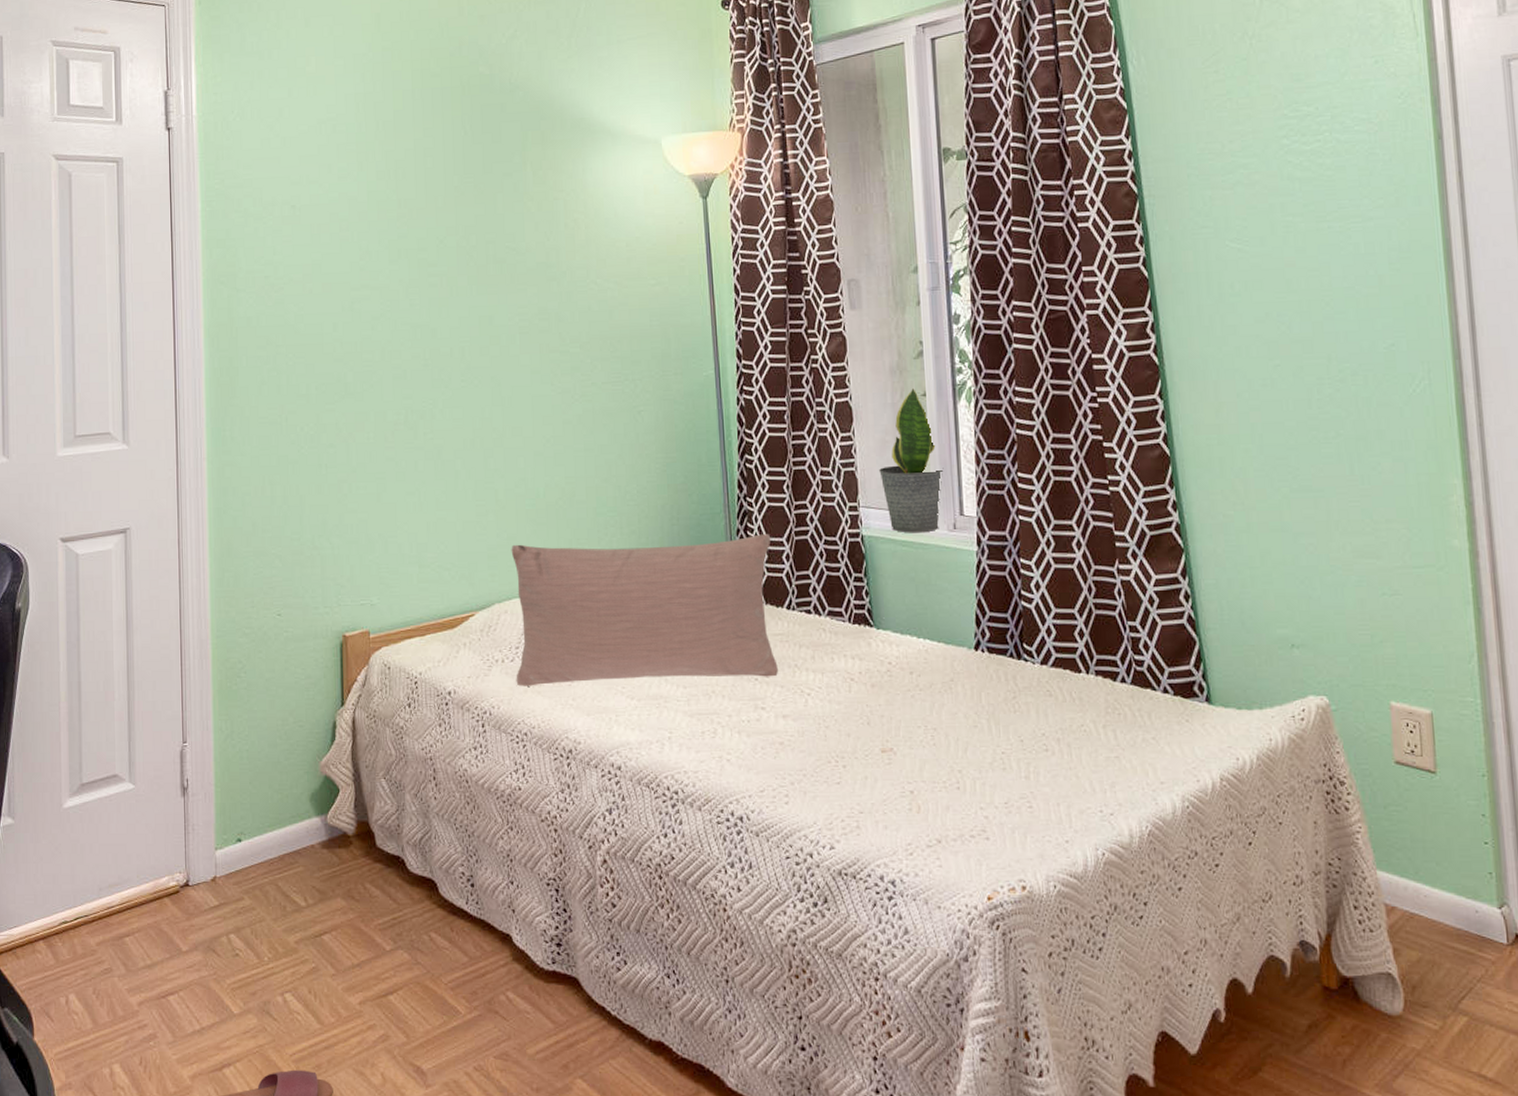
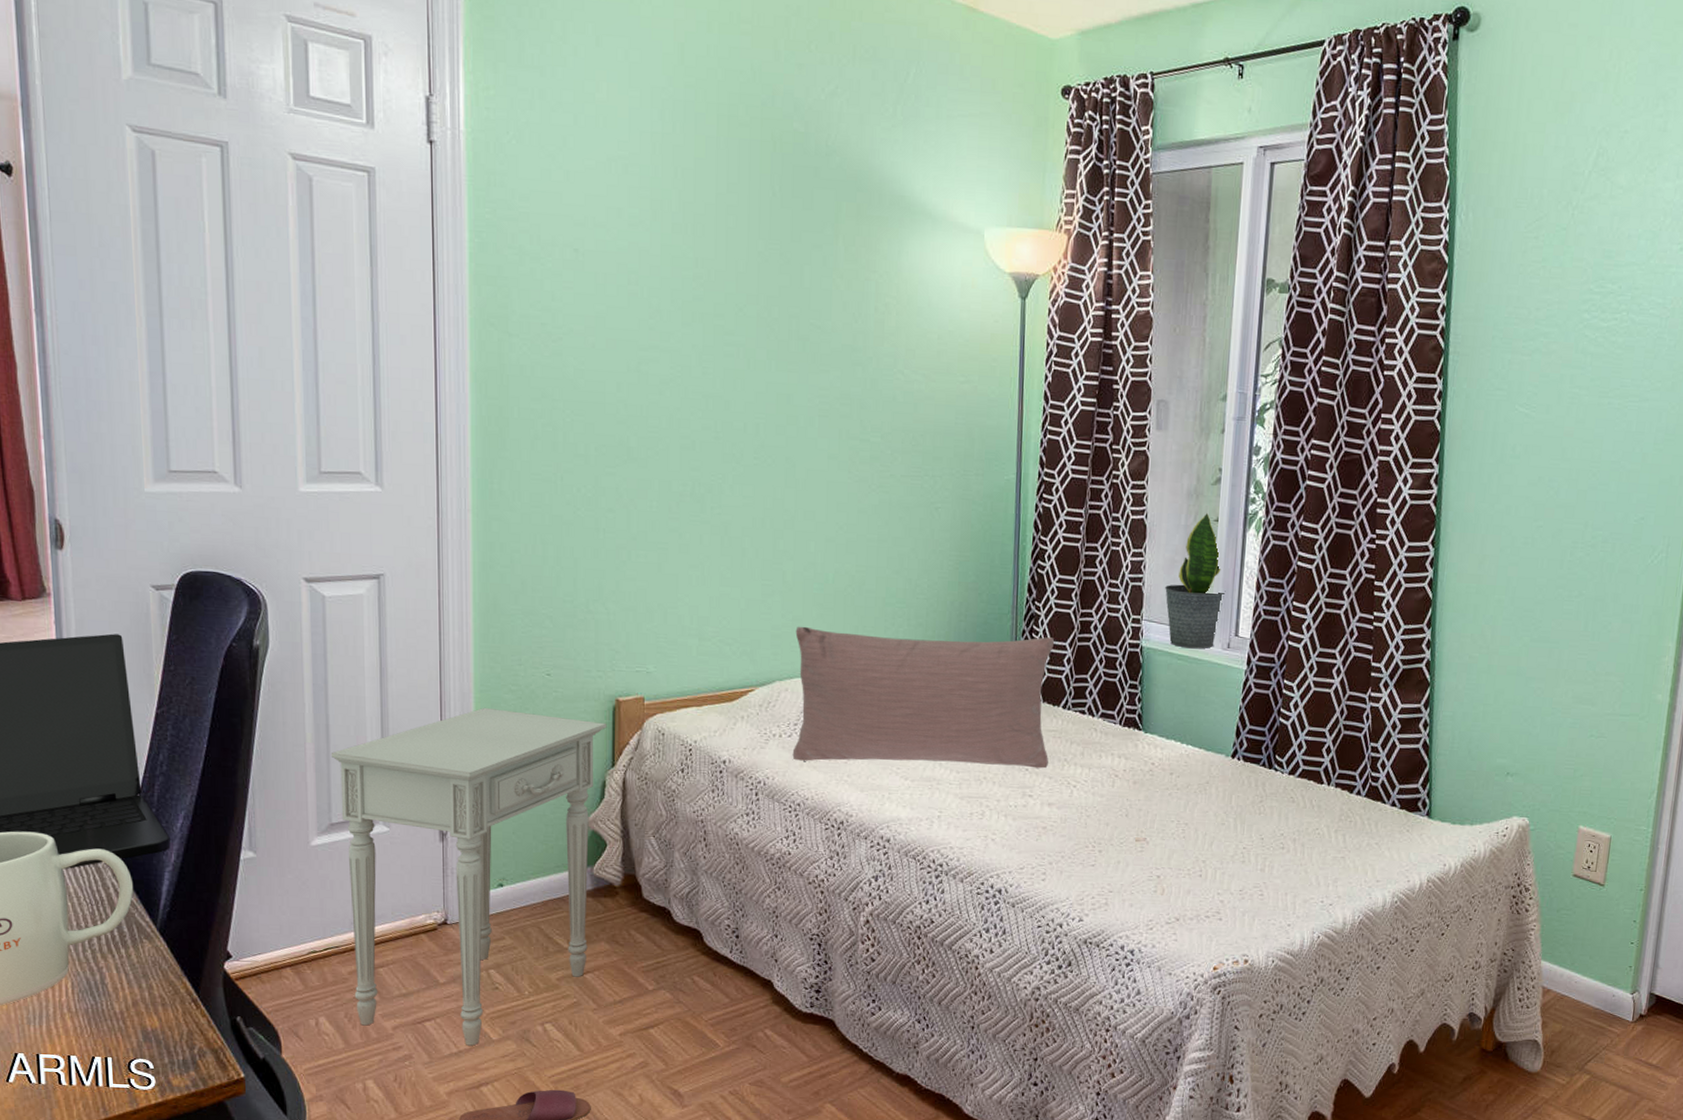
nightstand: none [82,653,336,1021] -> present [331,707,607,1046]

